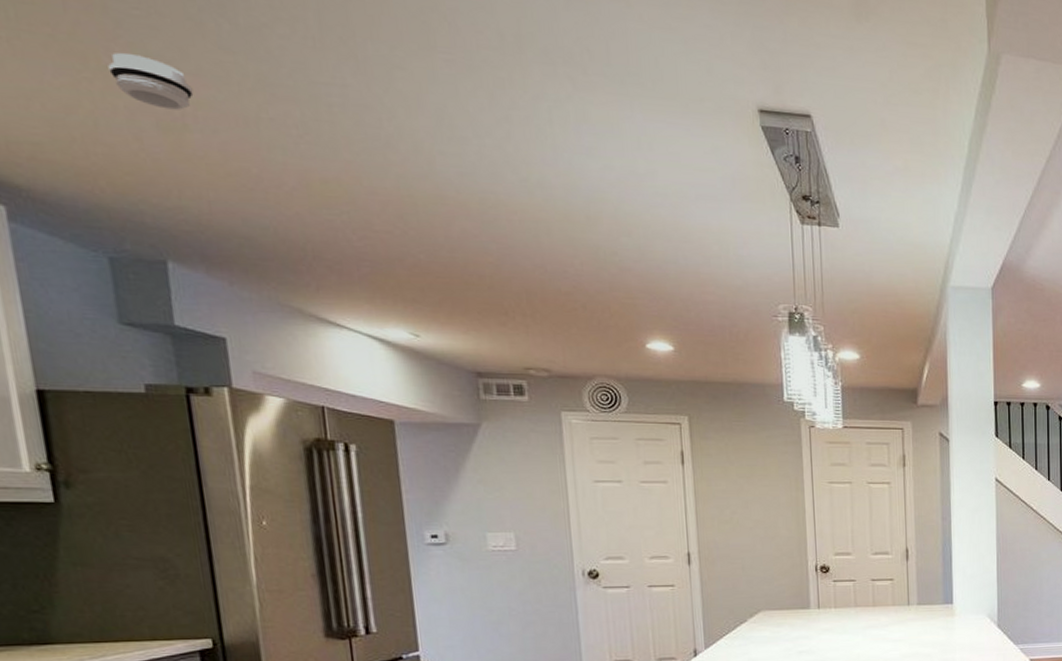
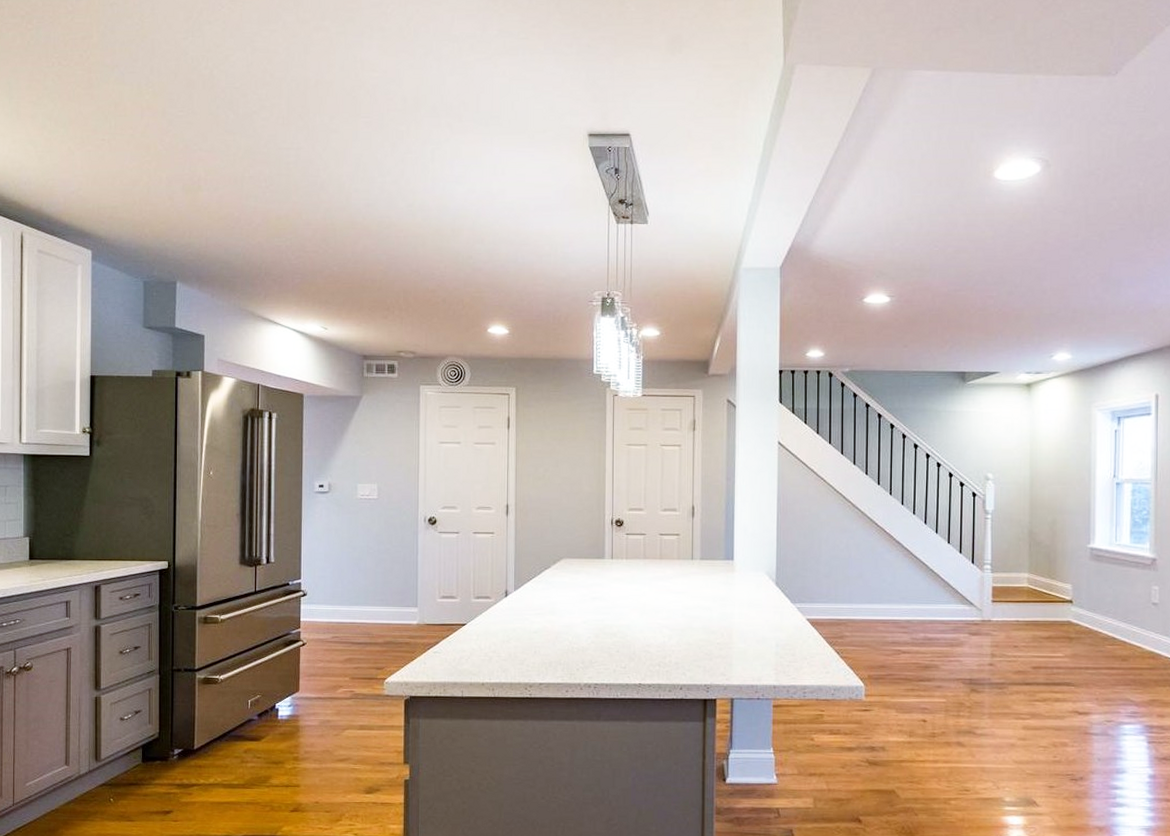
smoke detector: present [108,52,194,110] -> none [161,141,207,177]

